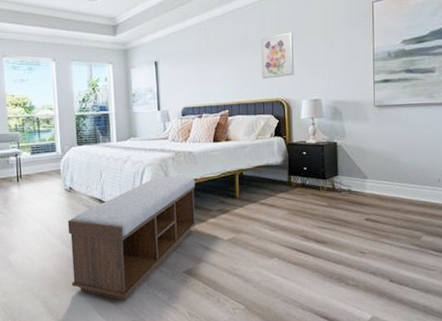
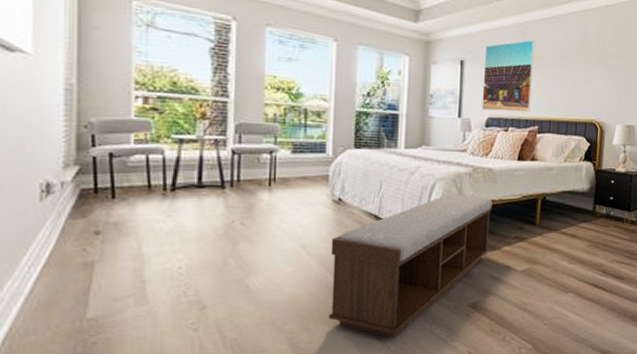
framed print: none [174,35,220,102] -> present [481,40,536,112]
wall art: present [260,32,294,79] -> none [577,50,615,98]

